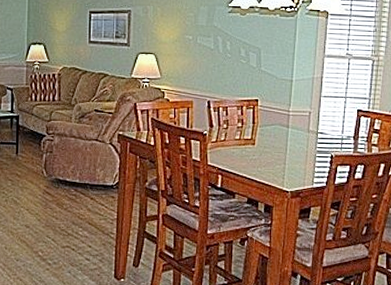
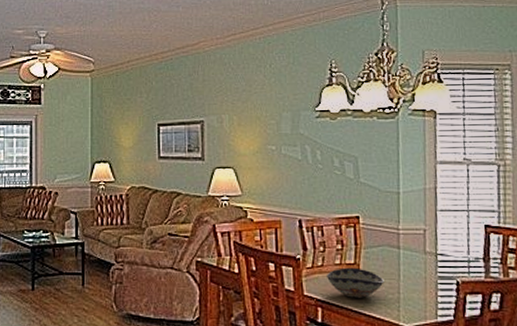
decorative bowl: none [227,142,274,168] -> present [326,267,384,298]

